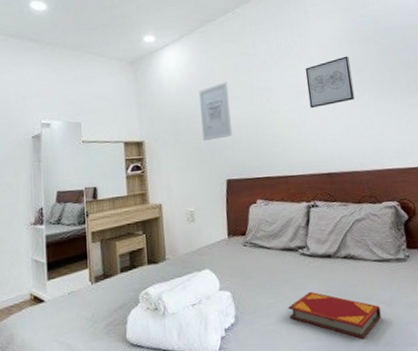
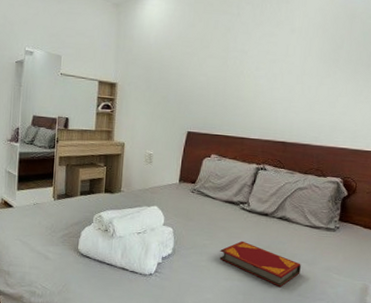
wall art: present [199,82,232,141] -> none [171,38,206,93]
wall art: present [305,56,355,109] -> none [280,31,331,79]

